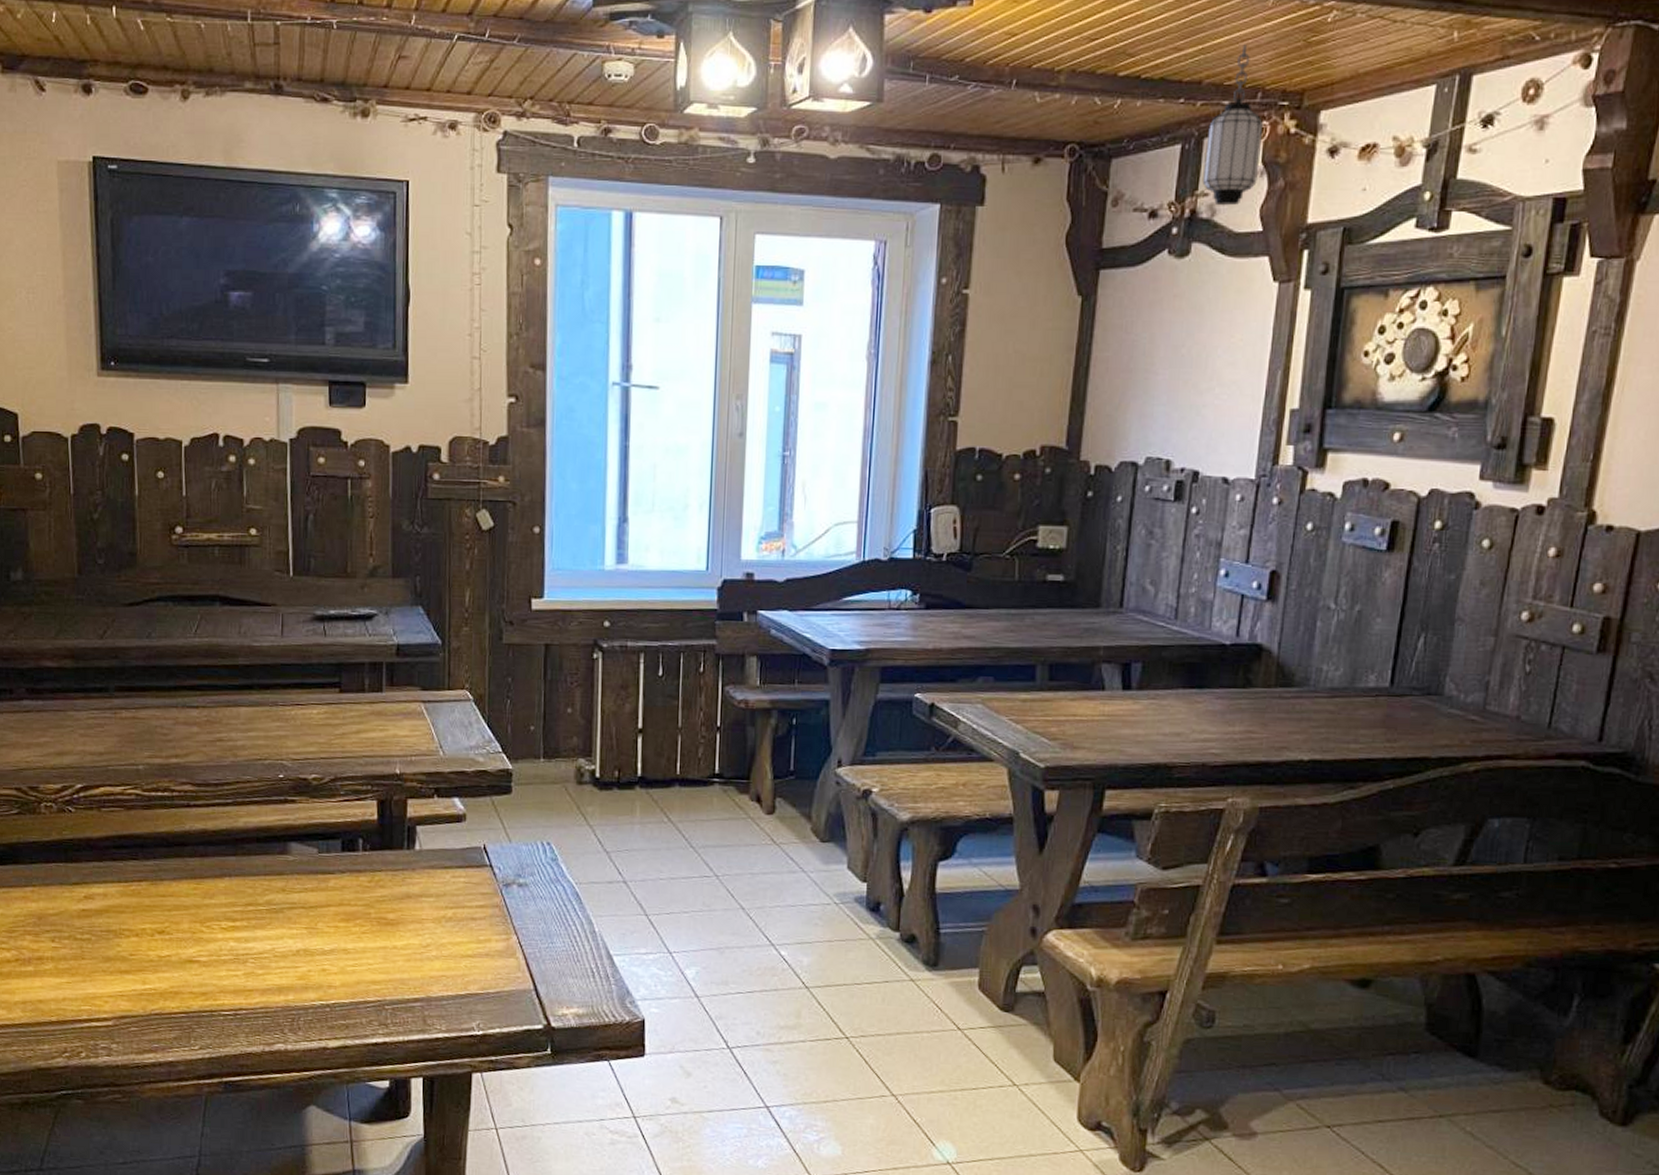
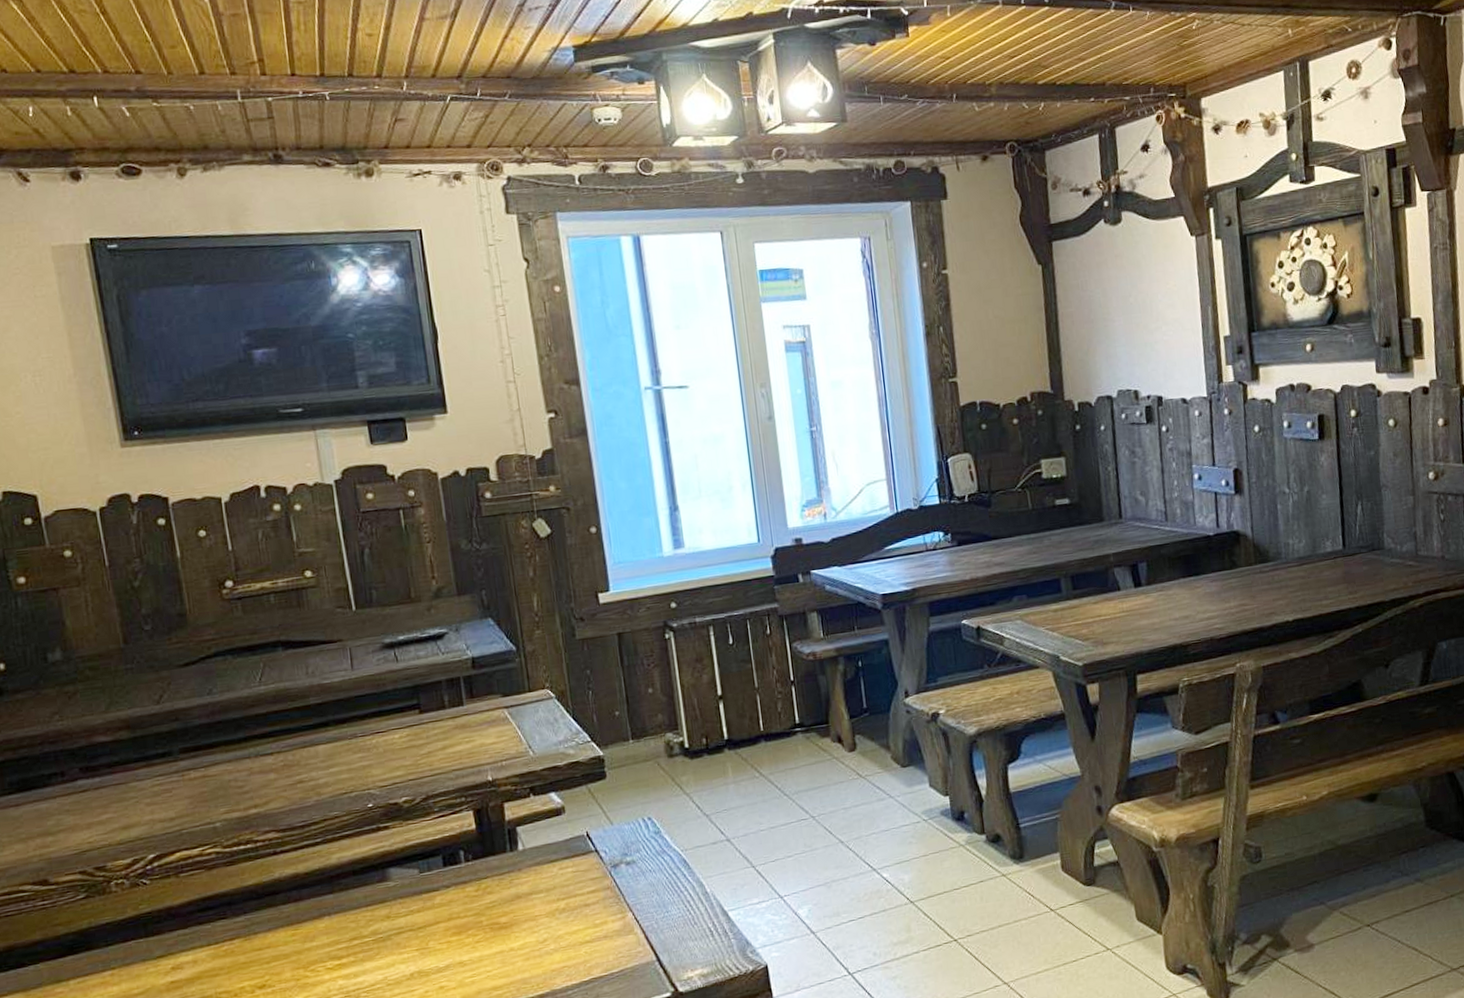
hanging lantern: present [1202,44,1264,206] -> none [1117,51,1163,180]

